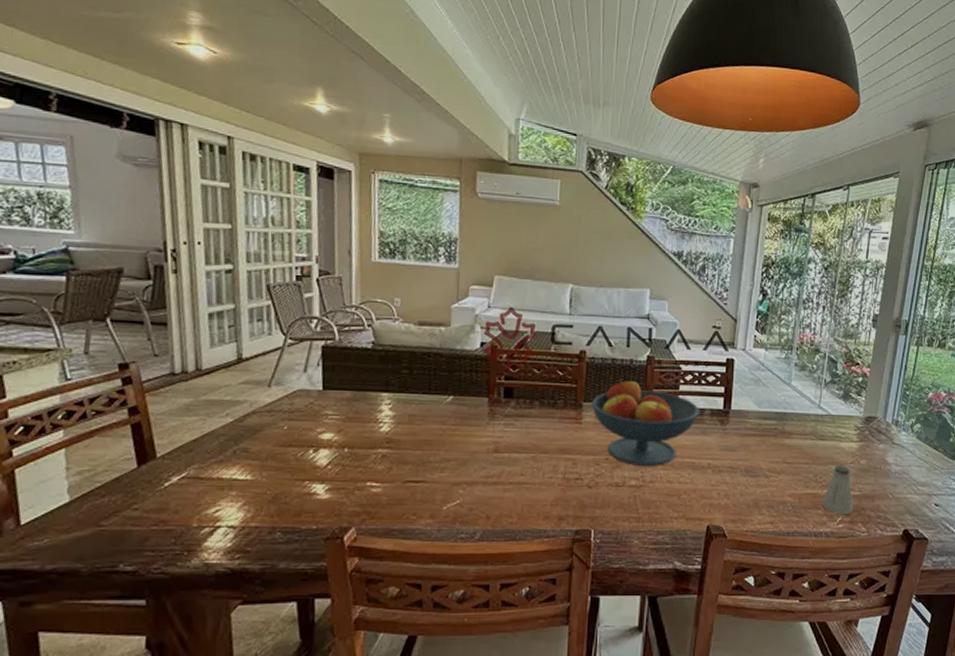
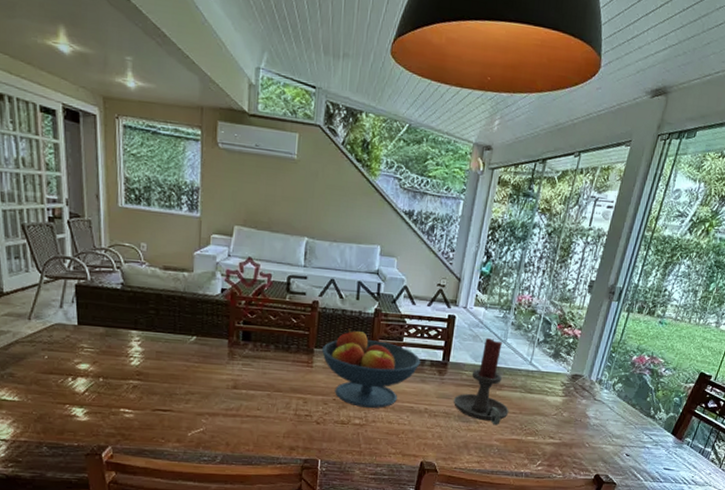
candle holder: none [739,381,801,479] -> present [454,338,509,426]
saltshaker: present [822,466,853,514] -> none [525,416,554,459]

